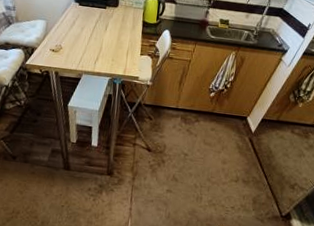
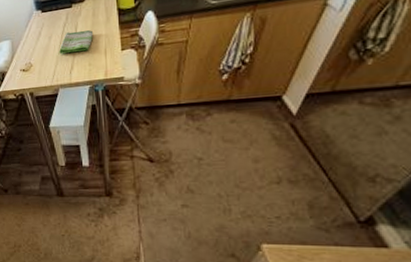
dish towel: none [88,28,121,48] -> present [59,30,94,54]

